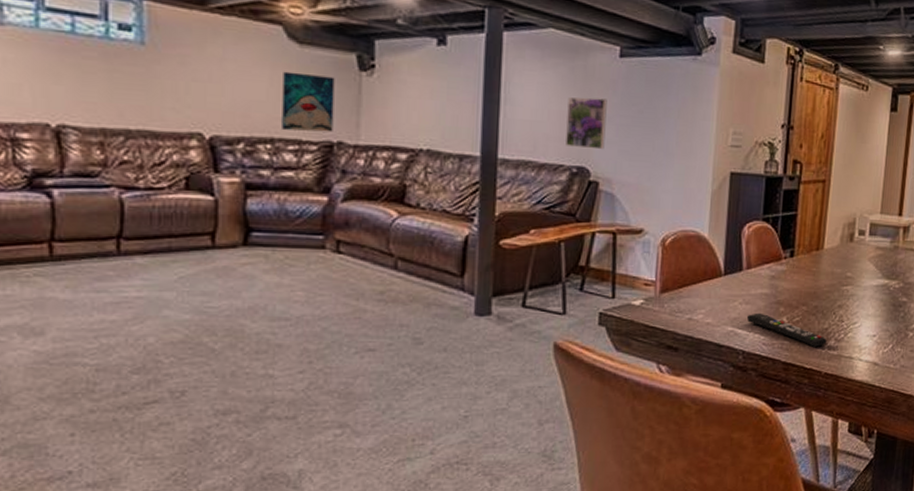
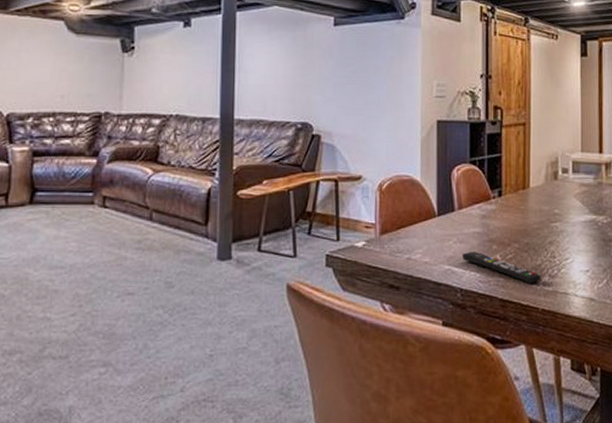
wall art: present [282,71,335,133] -> none [62,57,103,105]
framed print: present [566,97,607,150] -> none [291,62,325,107]

